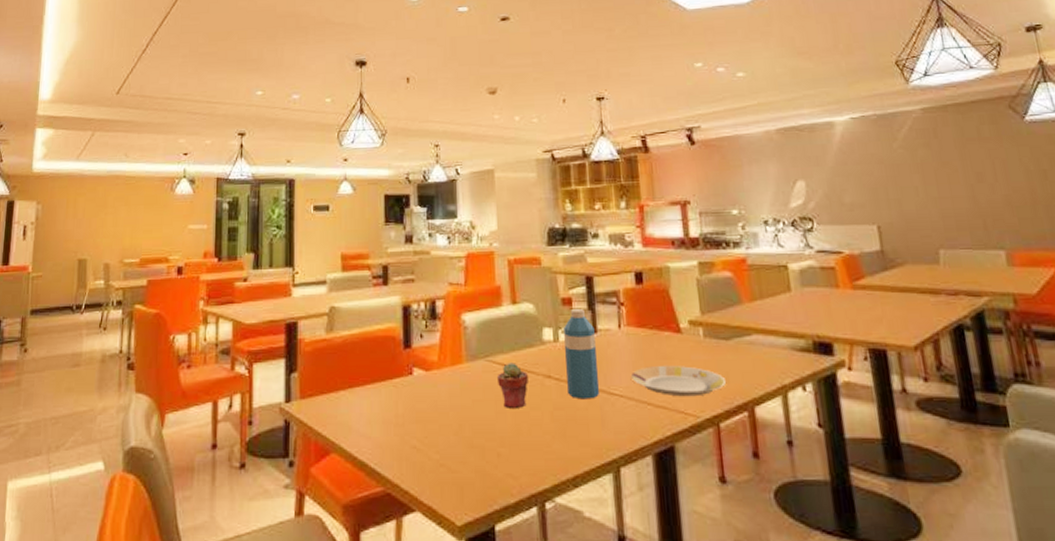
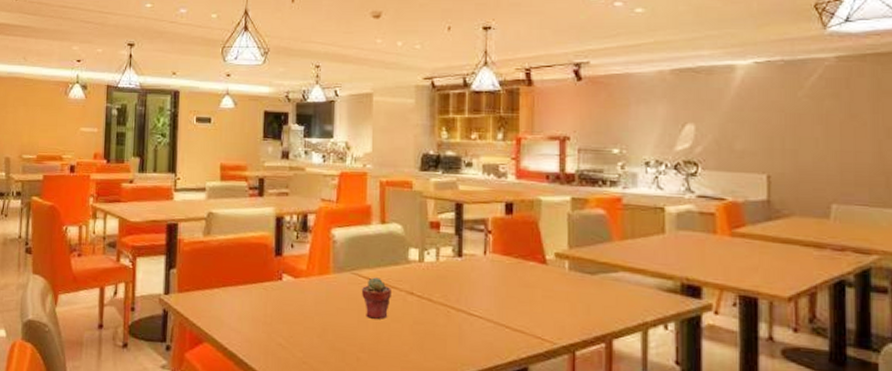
water bottle: present [564,308,599,400] -> none [429,232,460,318]
plate: present [631,365,727,397] -> none [492,292,587,325]

